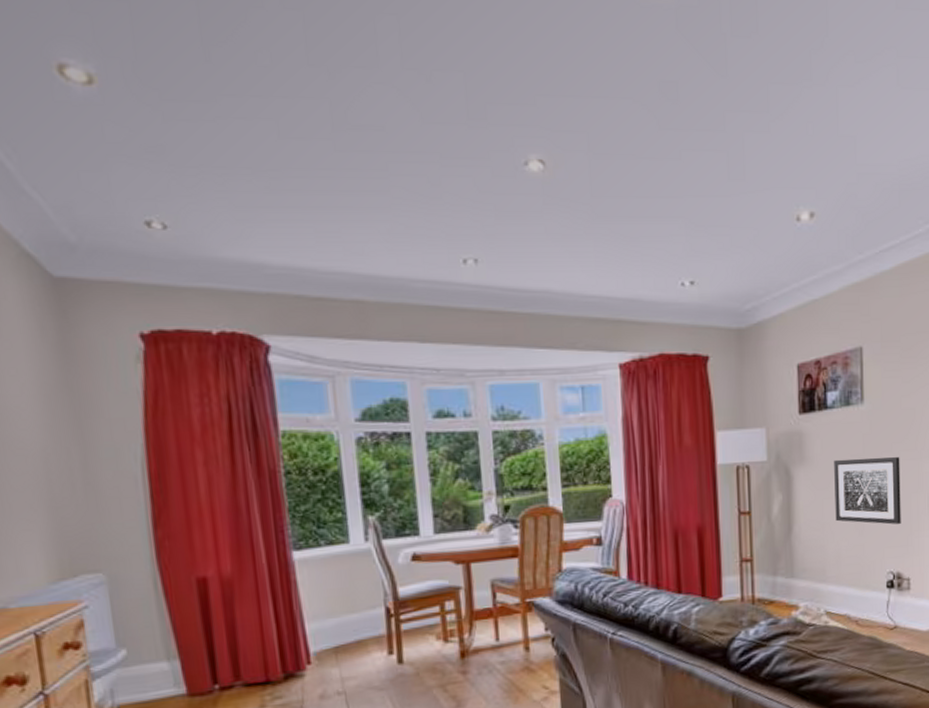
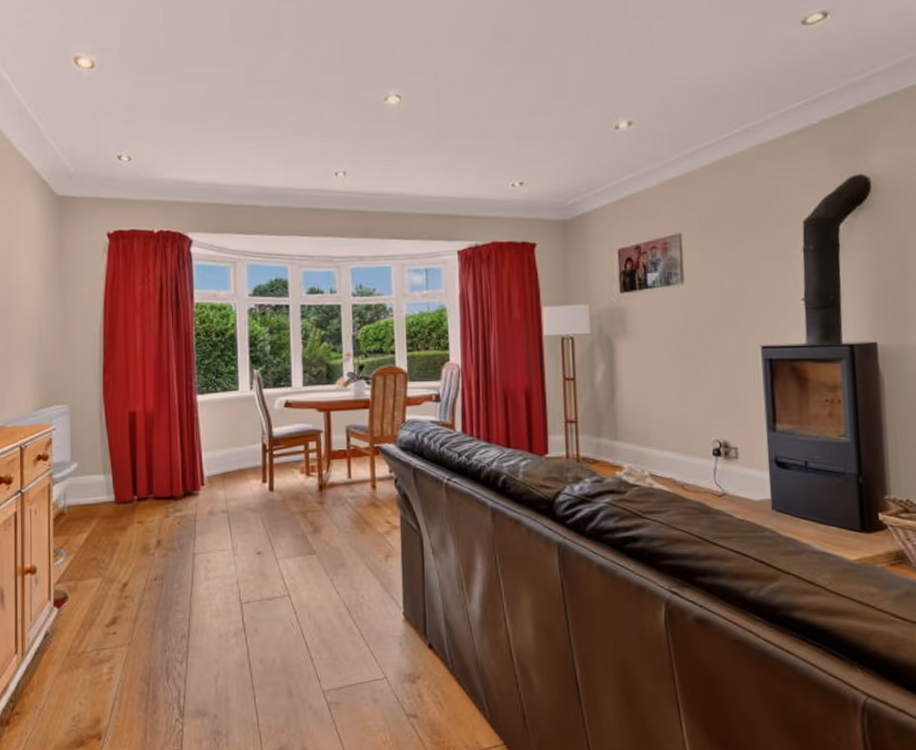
wall art: present [834,457,901,525] -> none [655,332,726,395]

